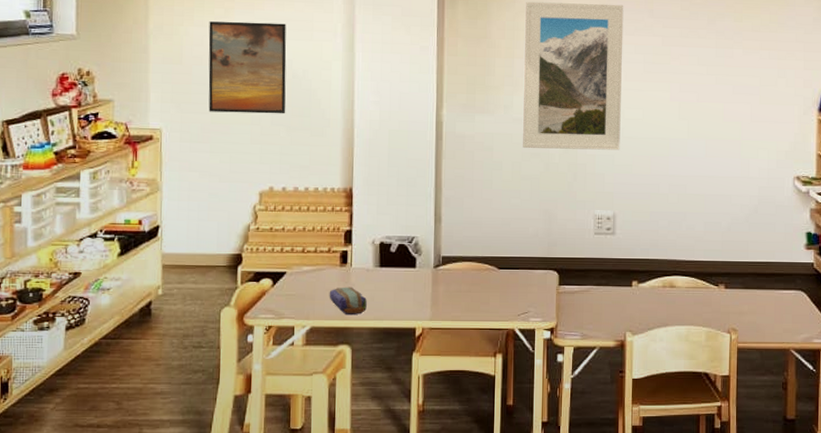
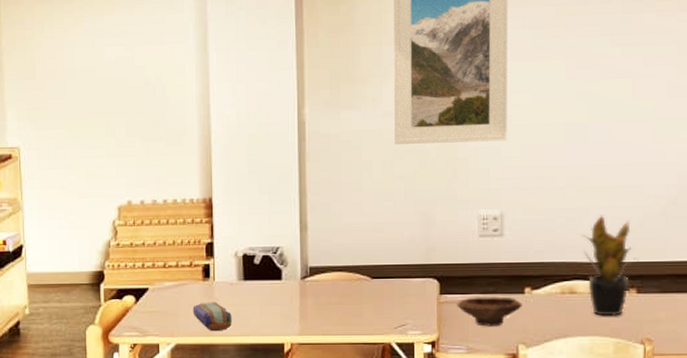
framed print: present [208,21,287,114] -> none [59,28,141,127]
bowl: none [573,288,630,315] -> present [457,297,522,326]
potted plant: none [680,219,727,308] -> present [581,215,639,316]

